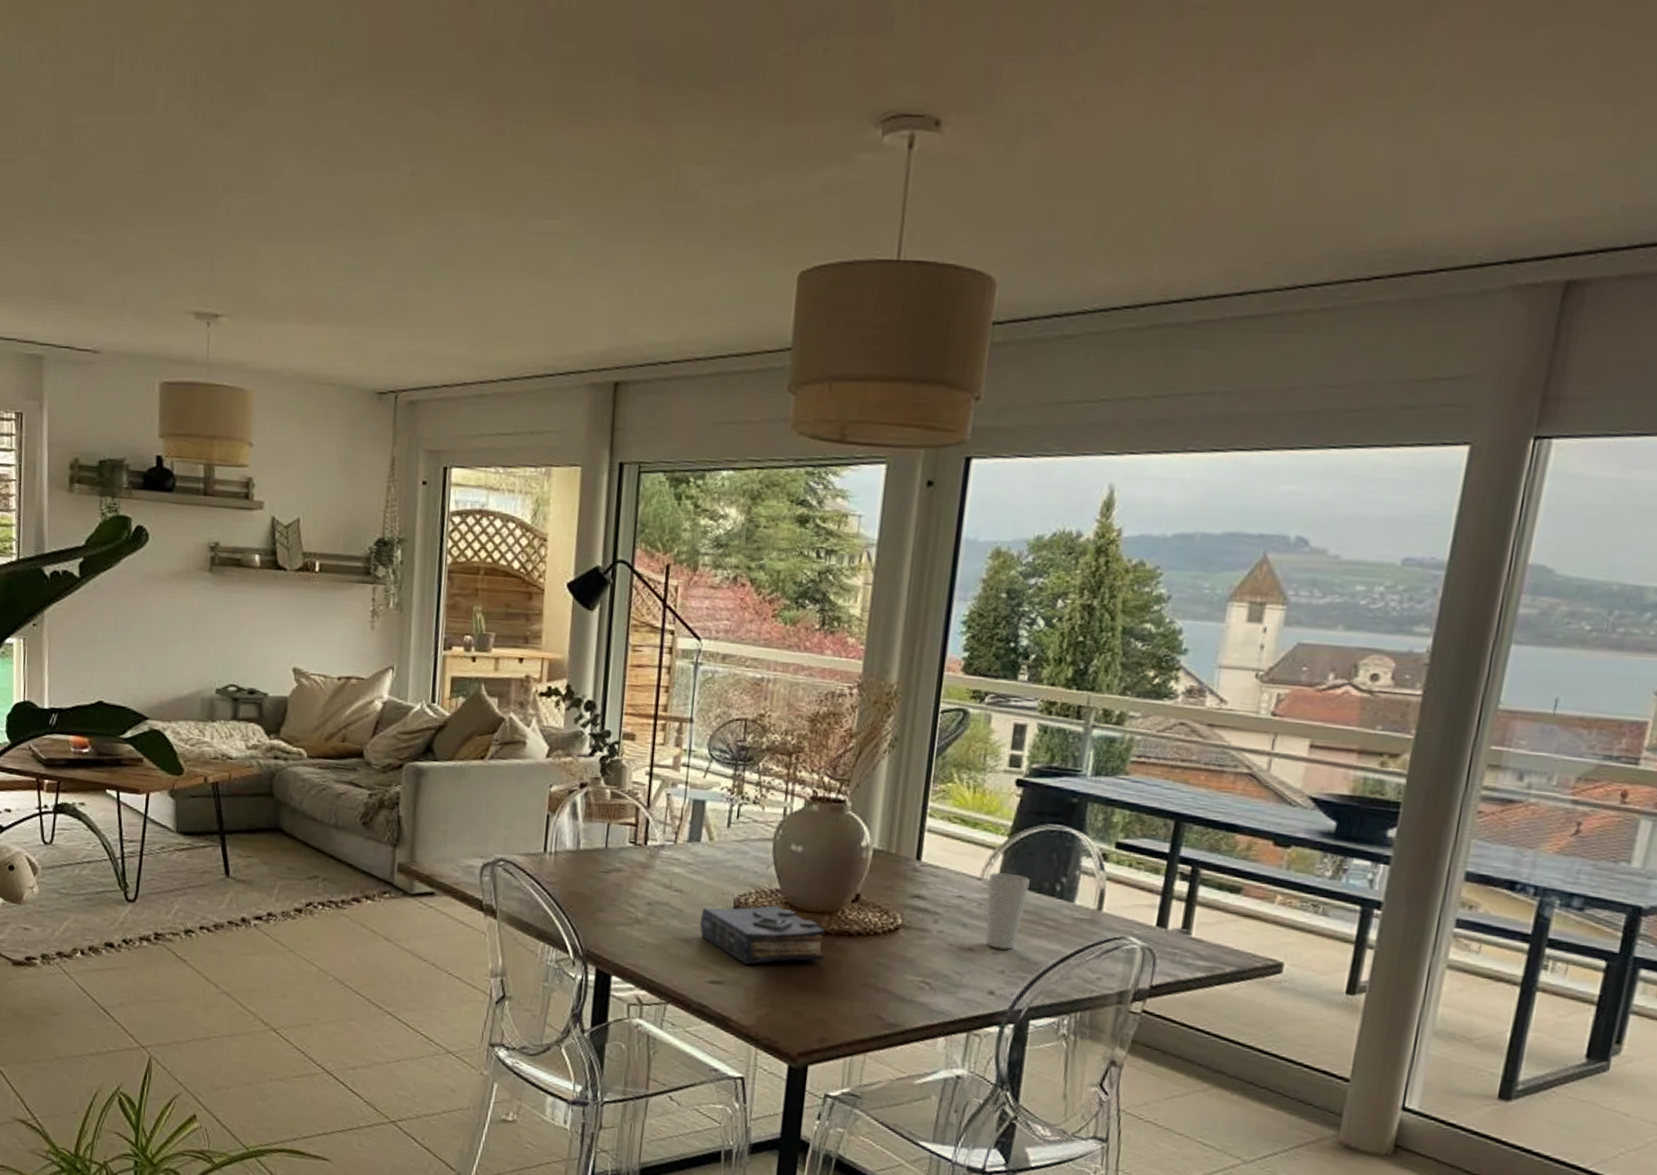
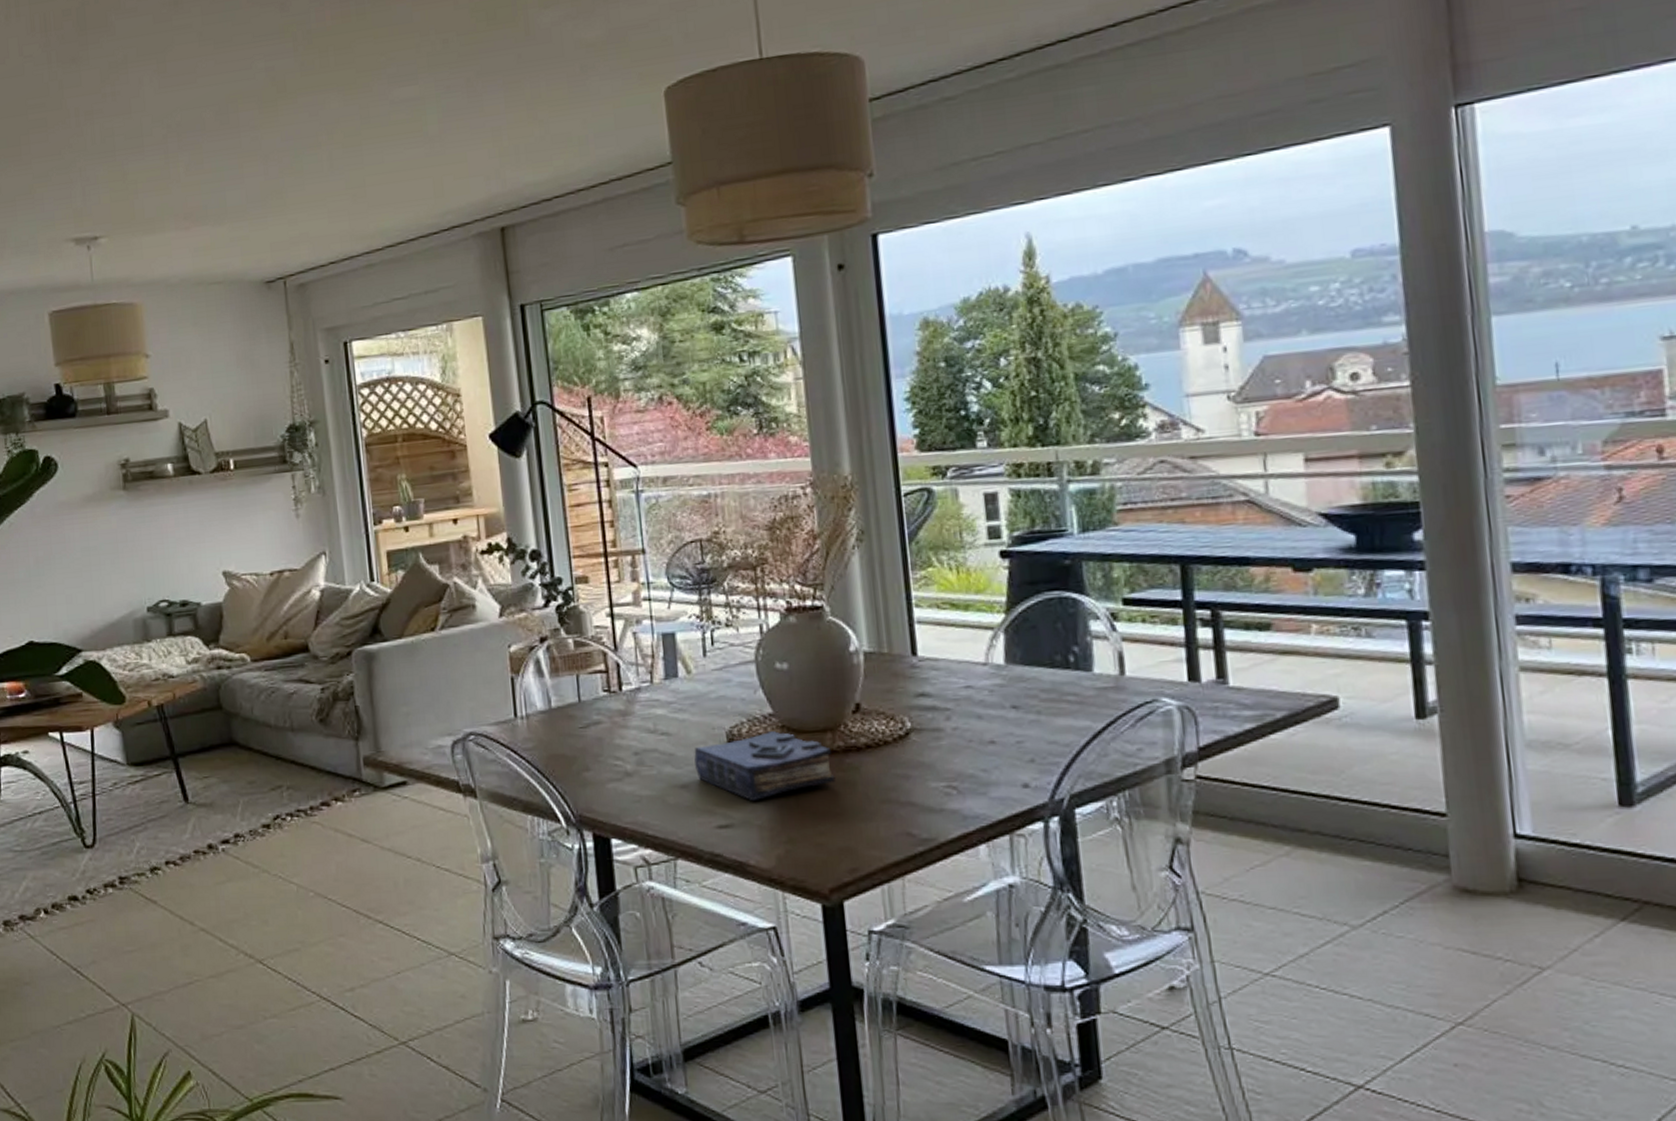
cup: present [985,872,1030,950] -> none [993,651,1041,736]

